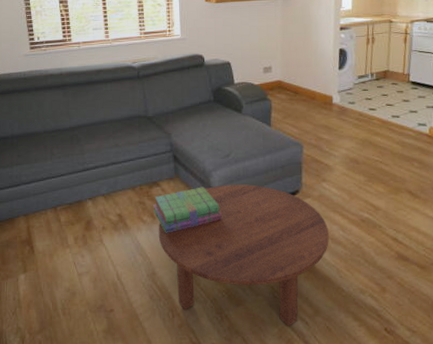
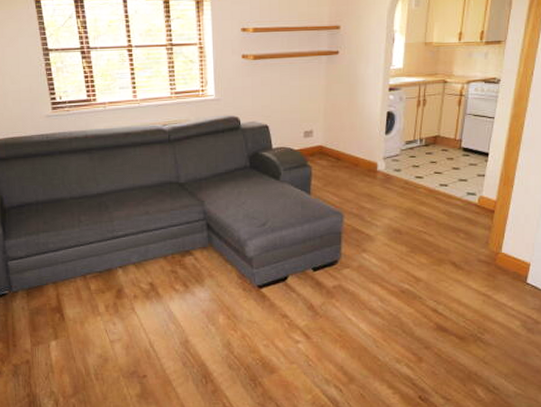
stack of books: present [153,187,222,233] -> none [186,256,257,302]
coffee table: present [158,184,329,326] -> none [191,254,367,393]

